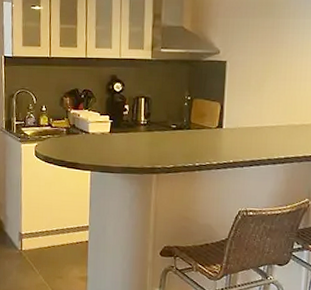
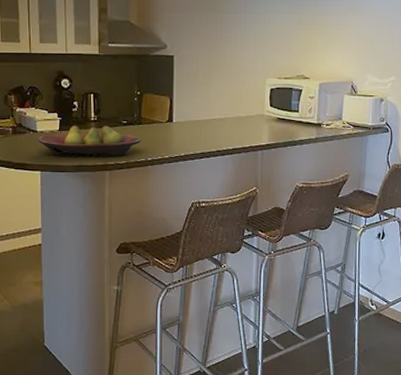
fruit bowl: none [89,128,190,161] -> present [38,125,142,157]

